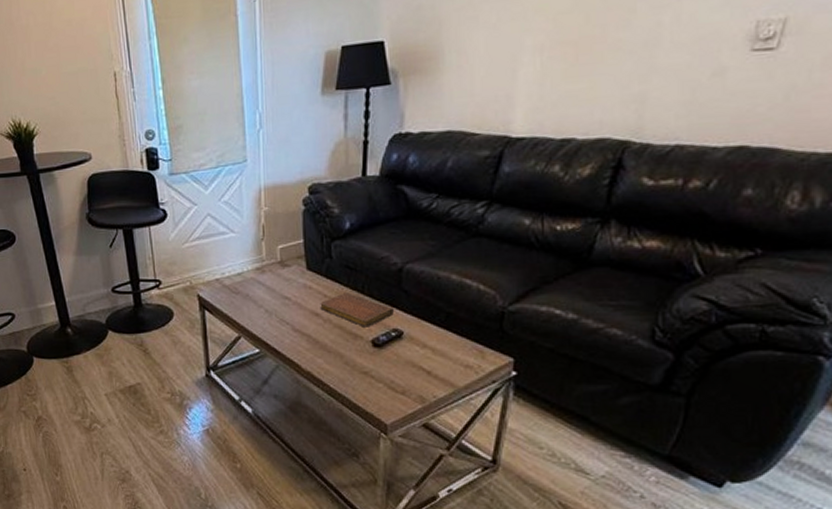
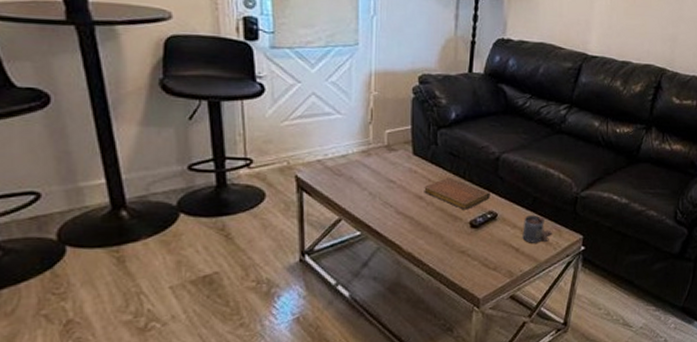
paint can: none [434,334,472,366] -> present [522,215,552,243]

